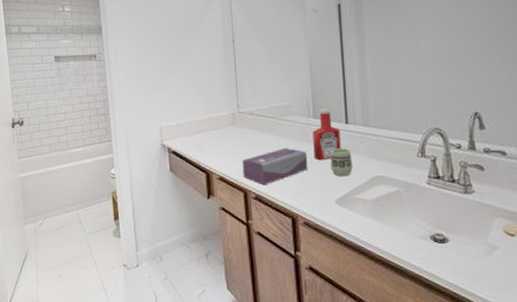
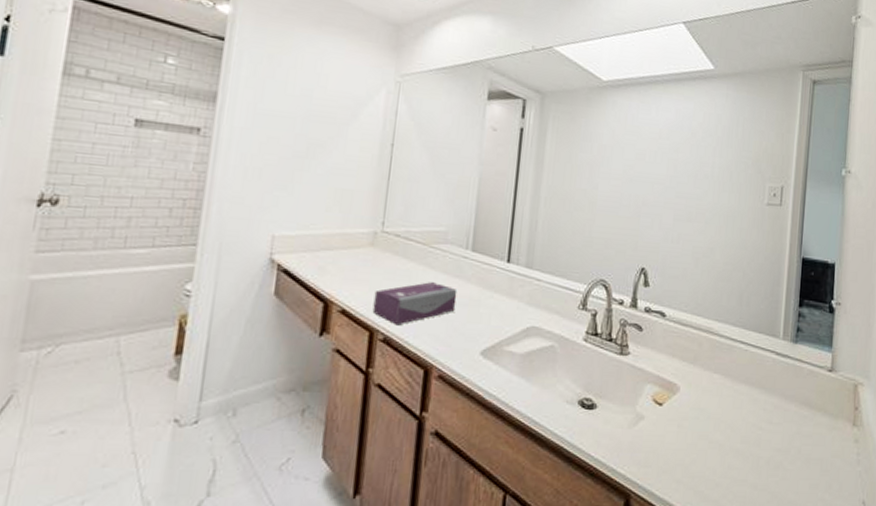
ketchup bottle: present [312,109,341,160] -> none [464,242,500,302]
cup: present [330,148,353,177] -> none [481,290,508,324]

